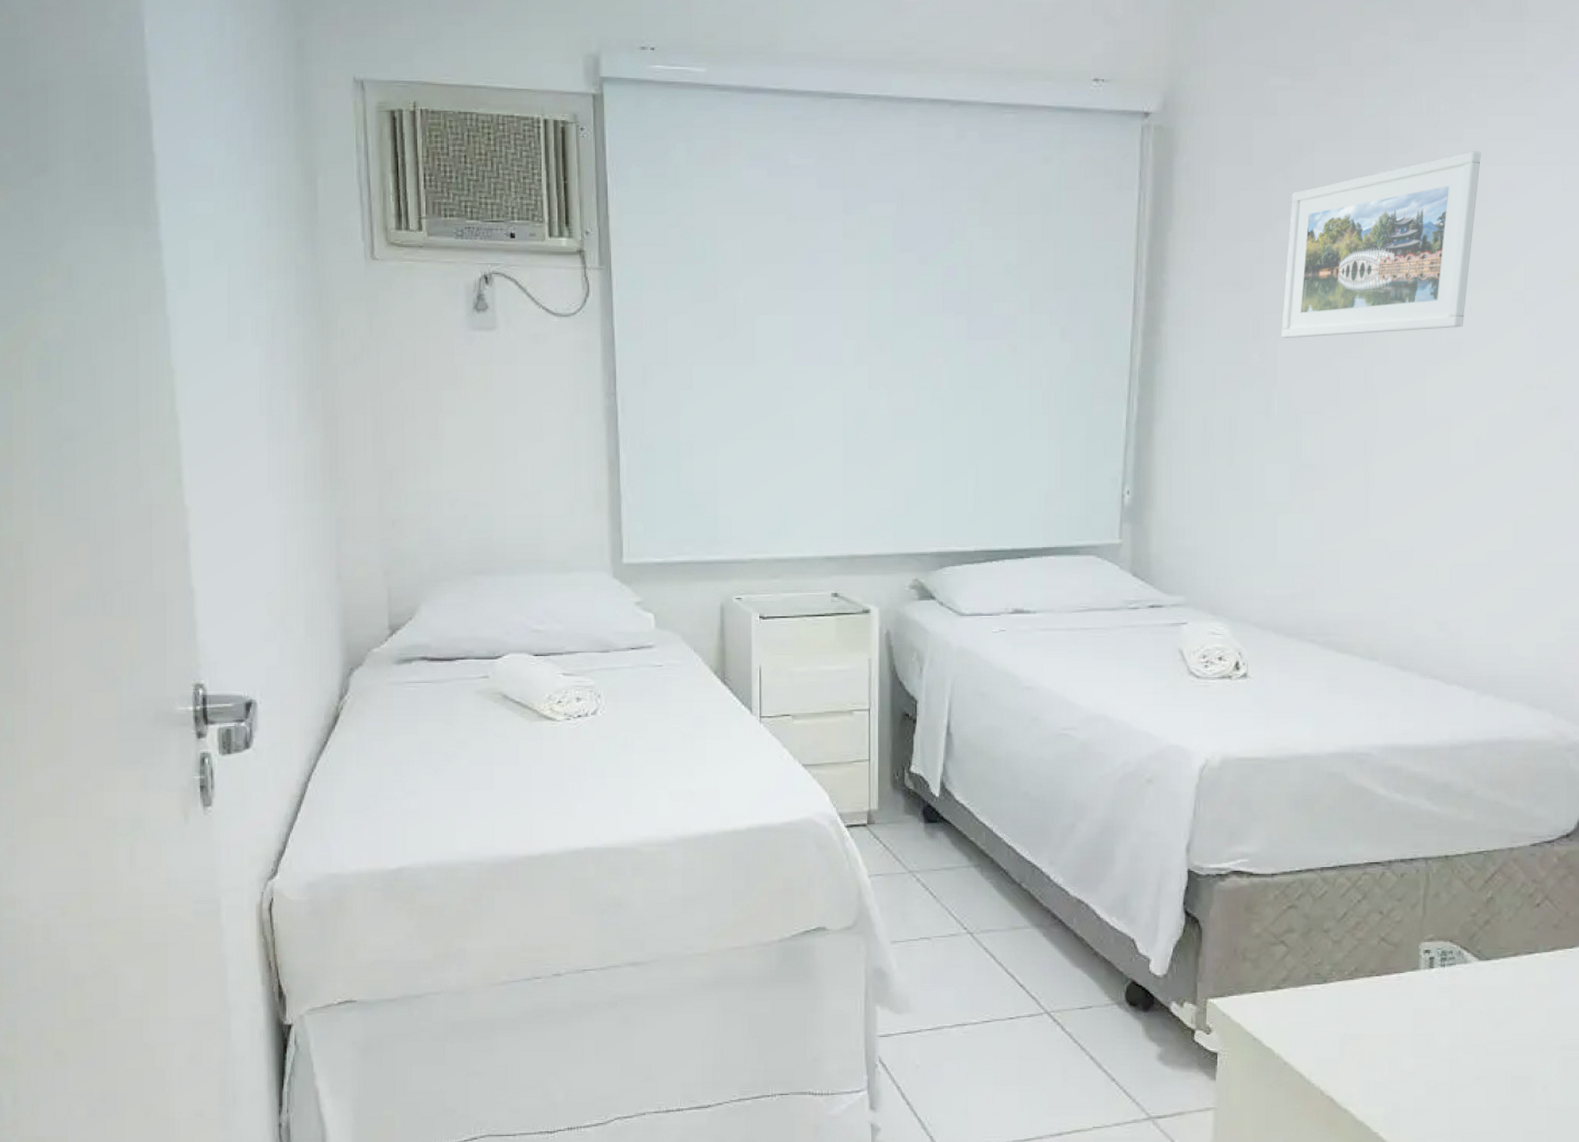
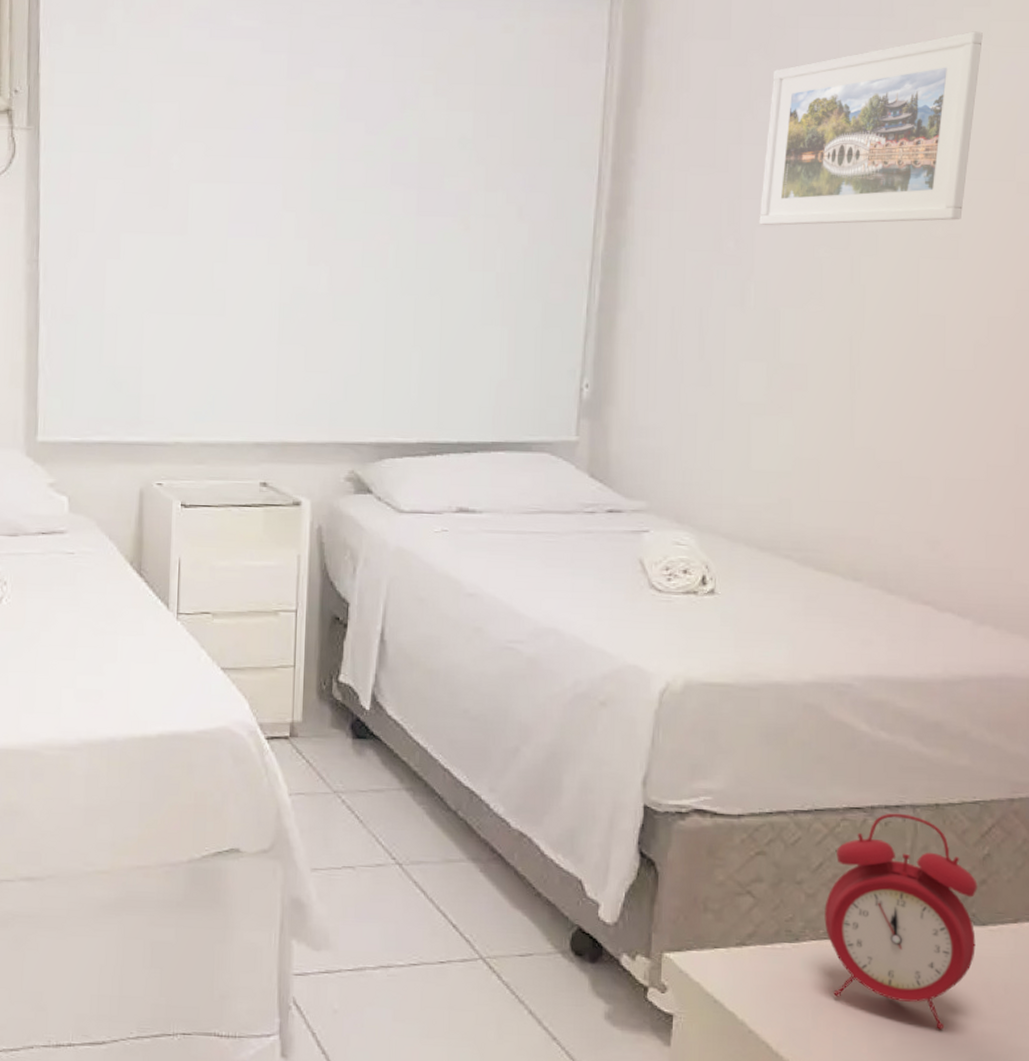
alarm clock: none [1349,865,1482,1053] -> present [824,813,977,1030]

